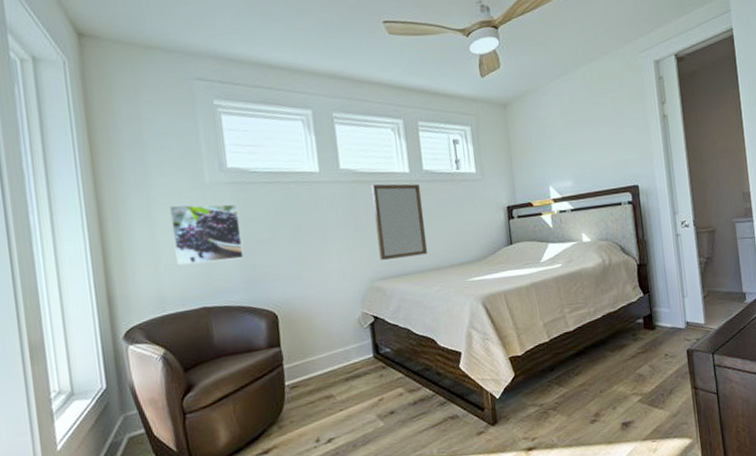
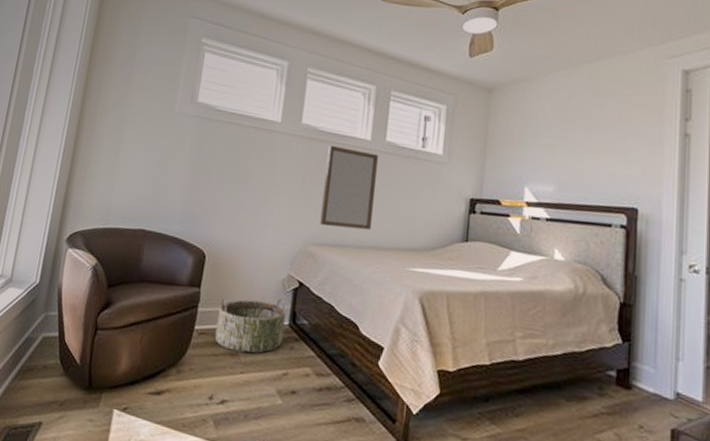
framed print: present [170,203,244,266] -> none [130,127,197,191]
basket: none [303,335,372,394] -> present [214,298,287,353]

